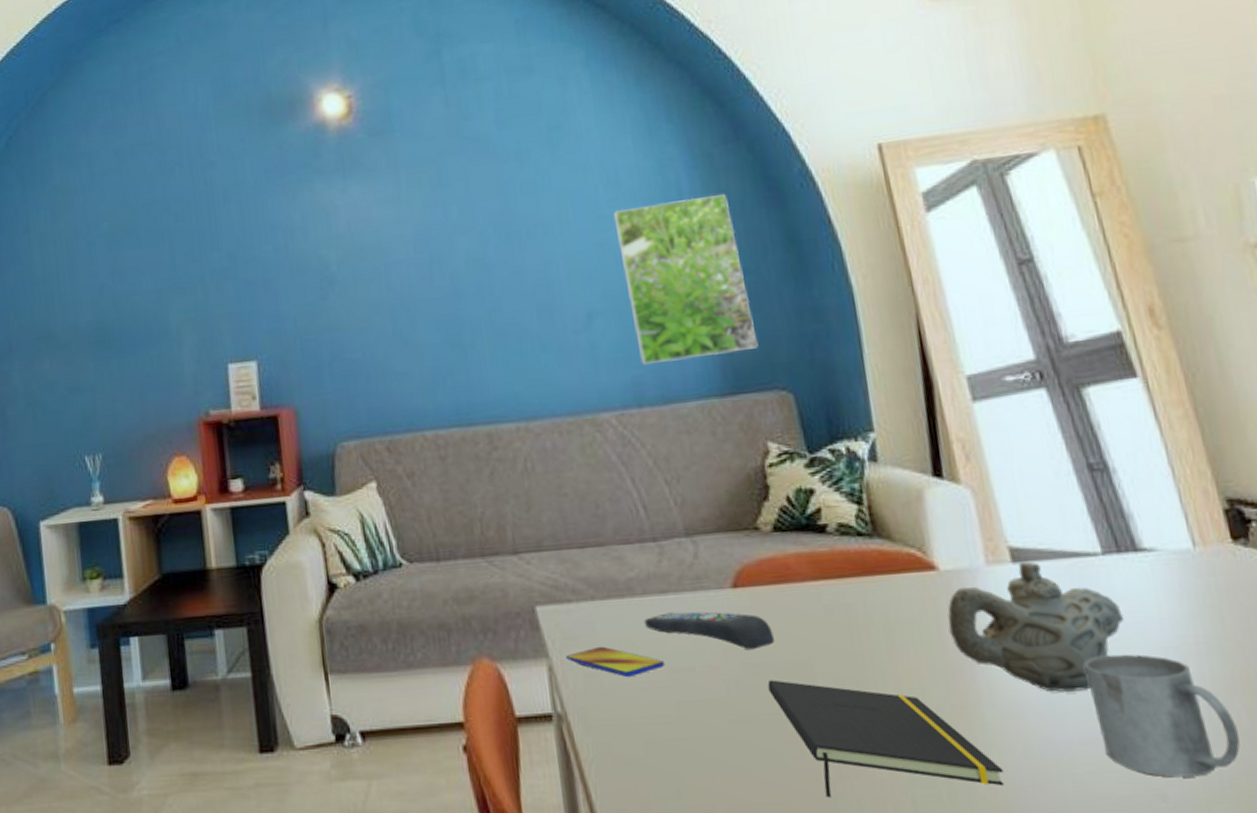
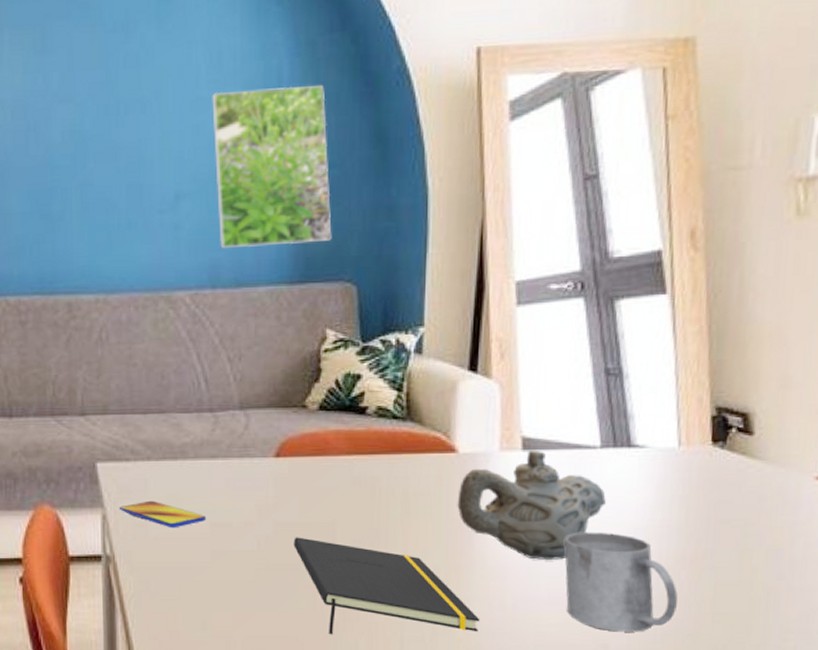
remote control: present [644,611,775,650] -> none [193,475,305,511]

